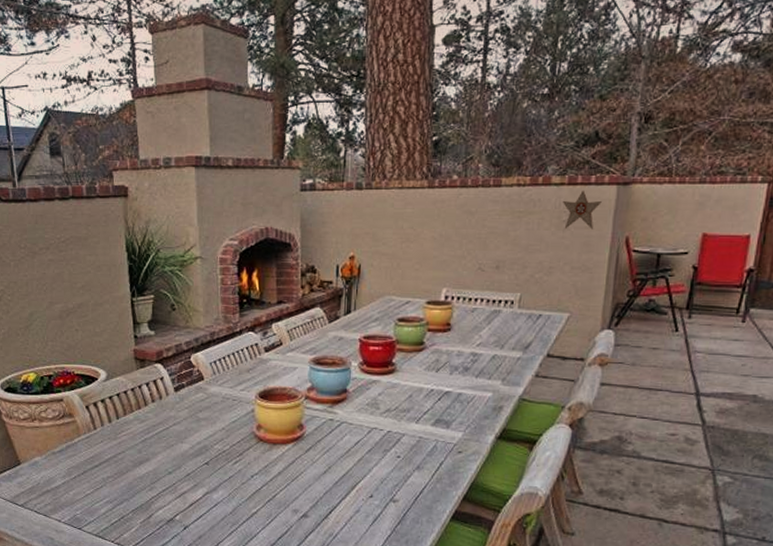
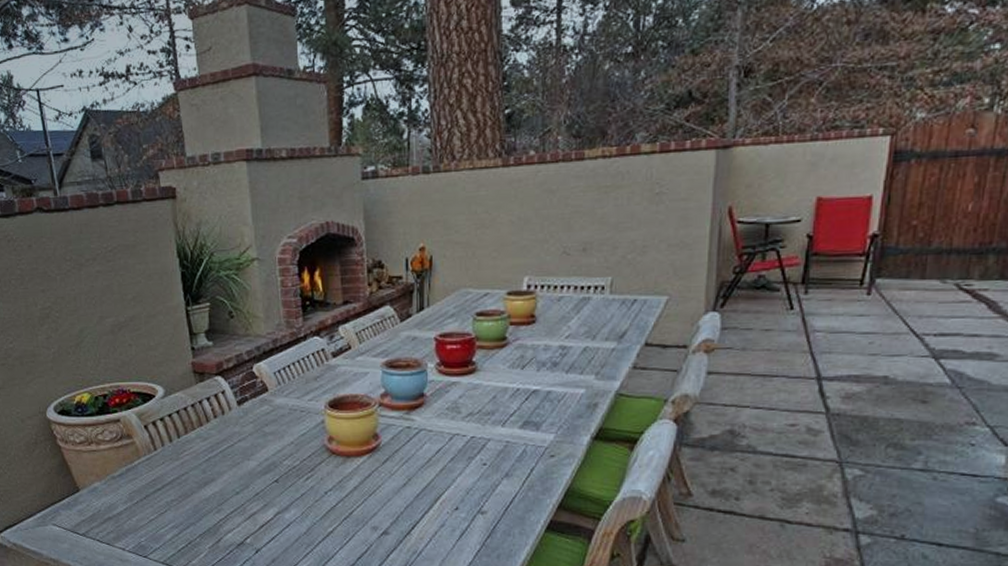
decorative star: present [562,191,602,230] -> none [653,158,699,203]

